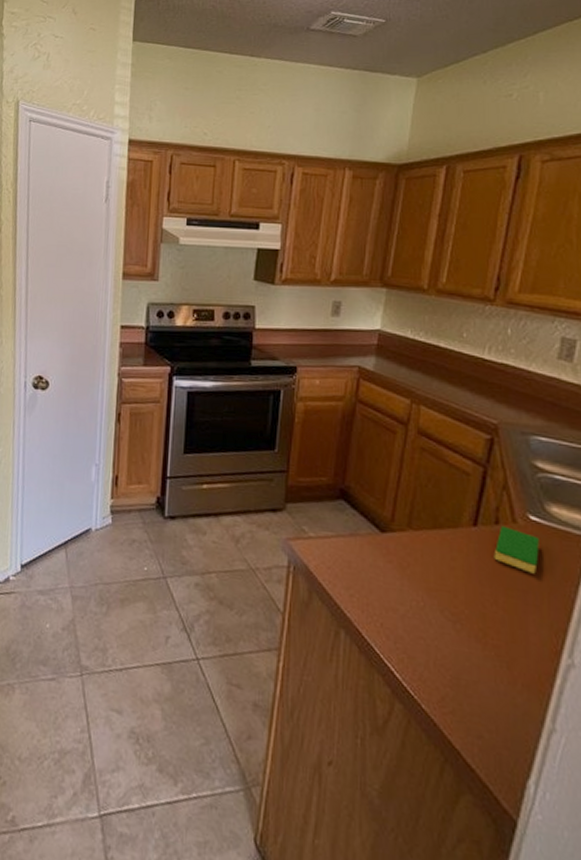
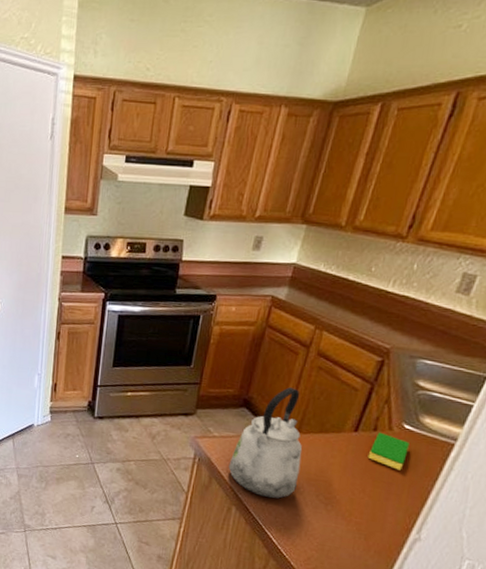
kettle: none [330,473,417,617] -> present [228,387,303,499]

